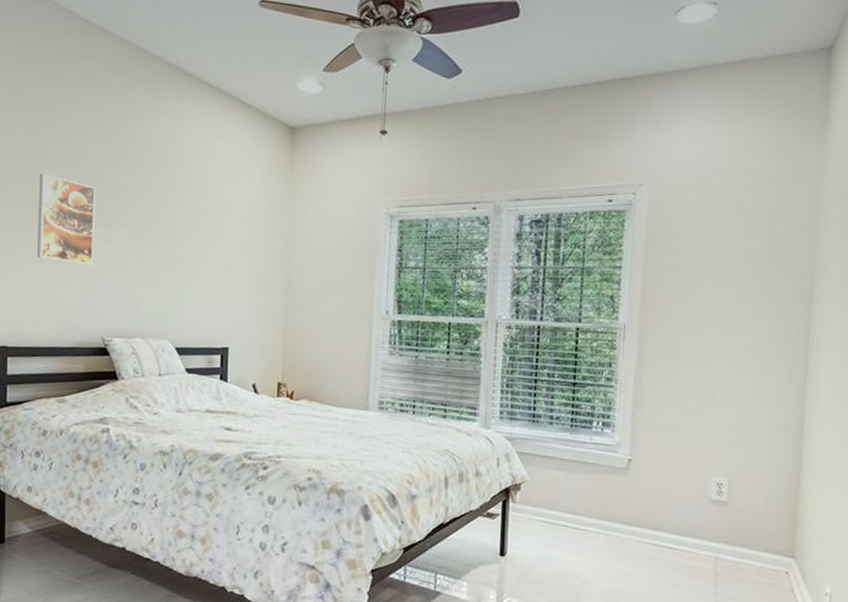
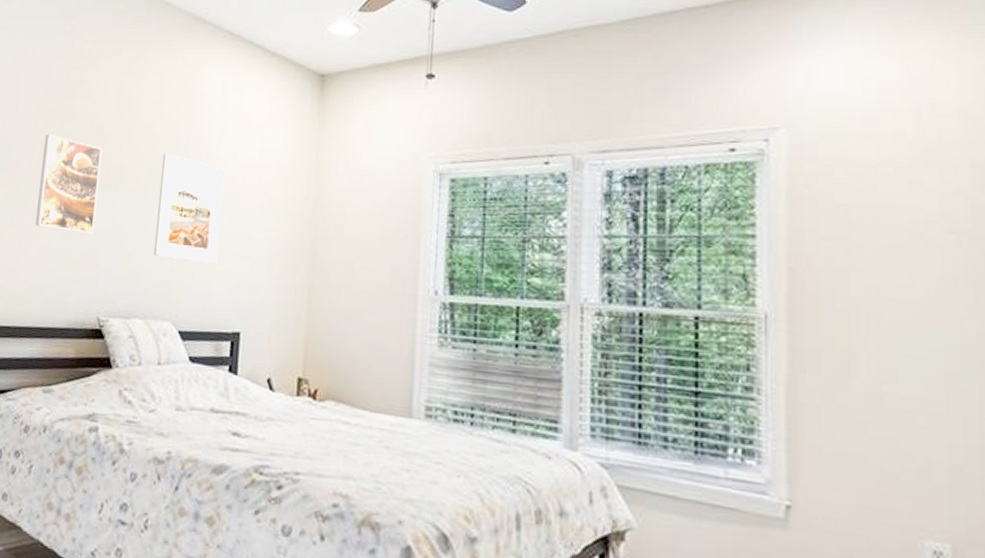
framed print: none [149,193,209,291] -> present [153,153,224,264]

